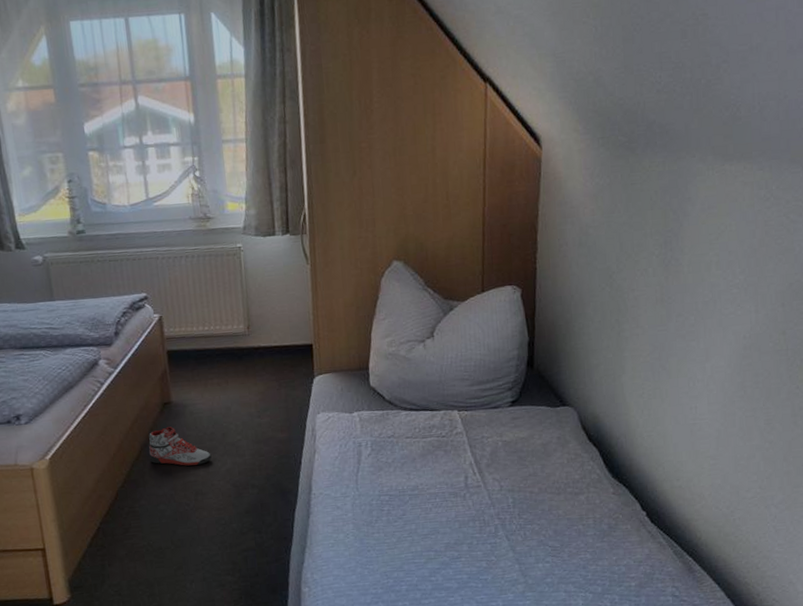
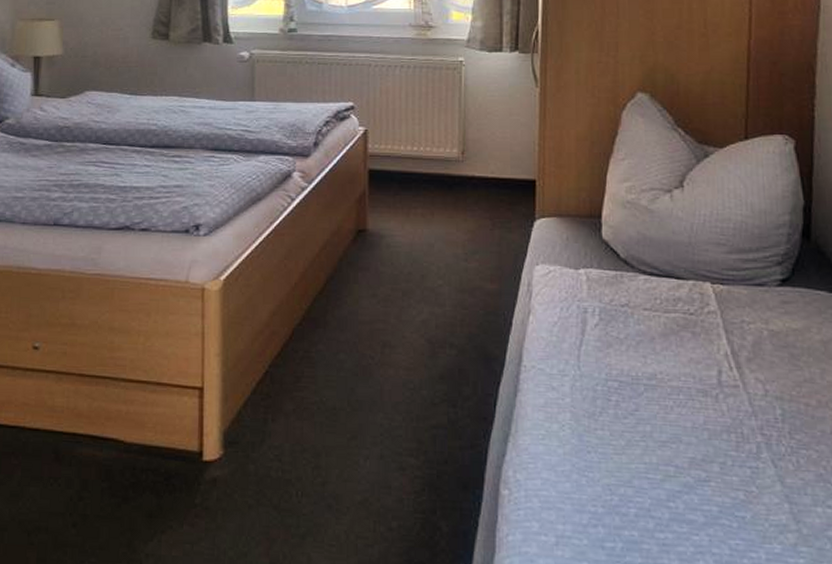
sneaker: present [149,427,212,466] -> none [336,259,406,311]

